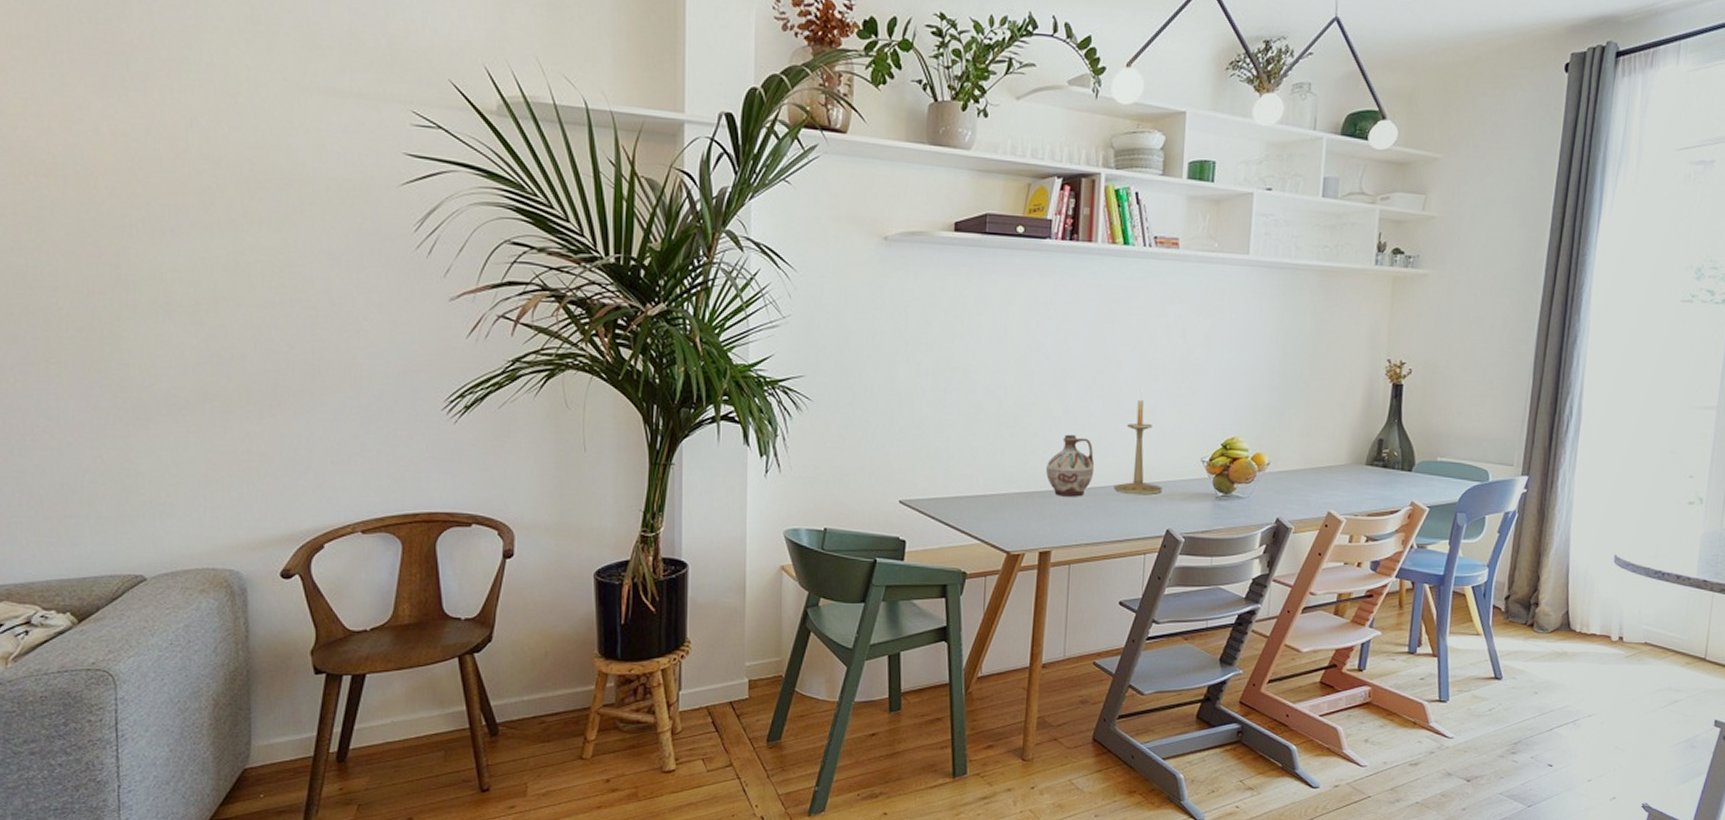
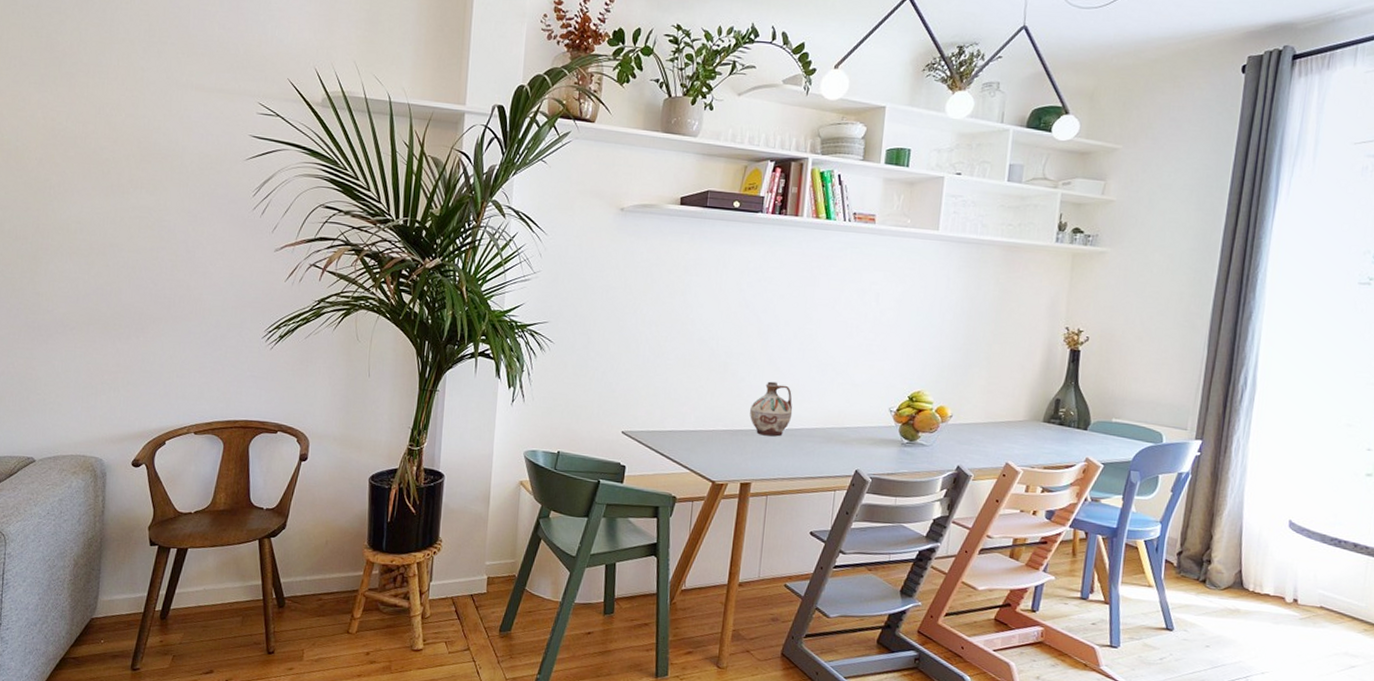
candlestick: present [1113,387,1162,496] -> none [809,343,853,439]

